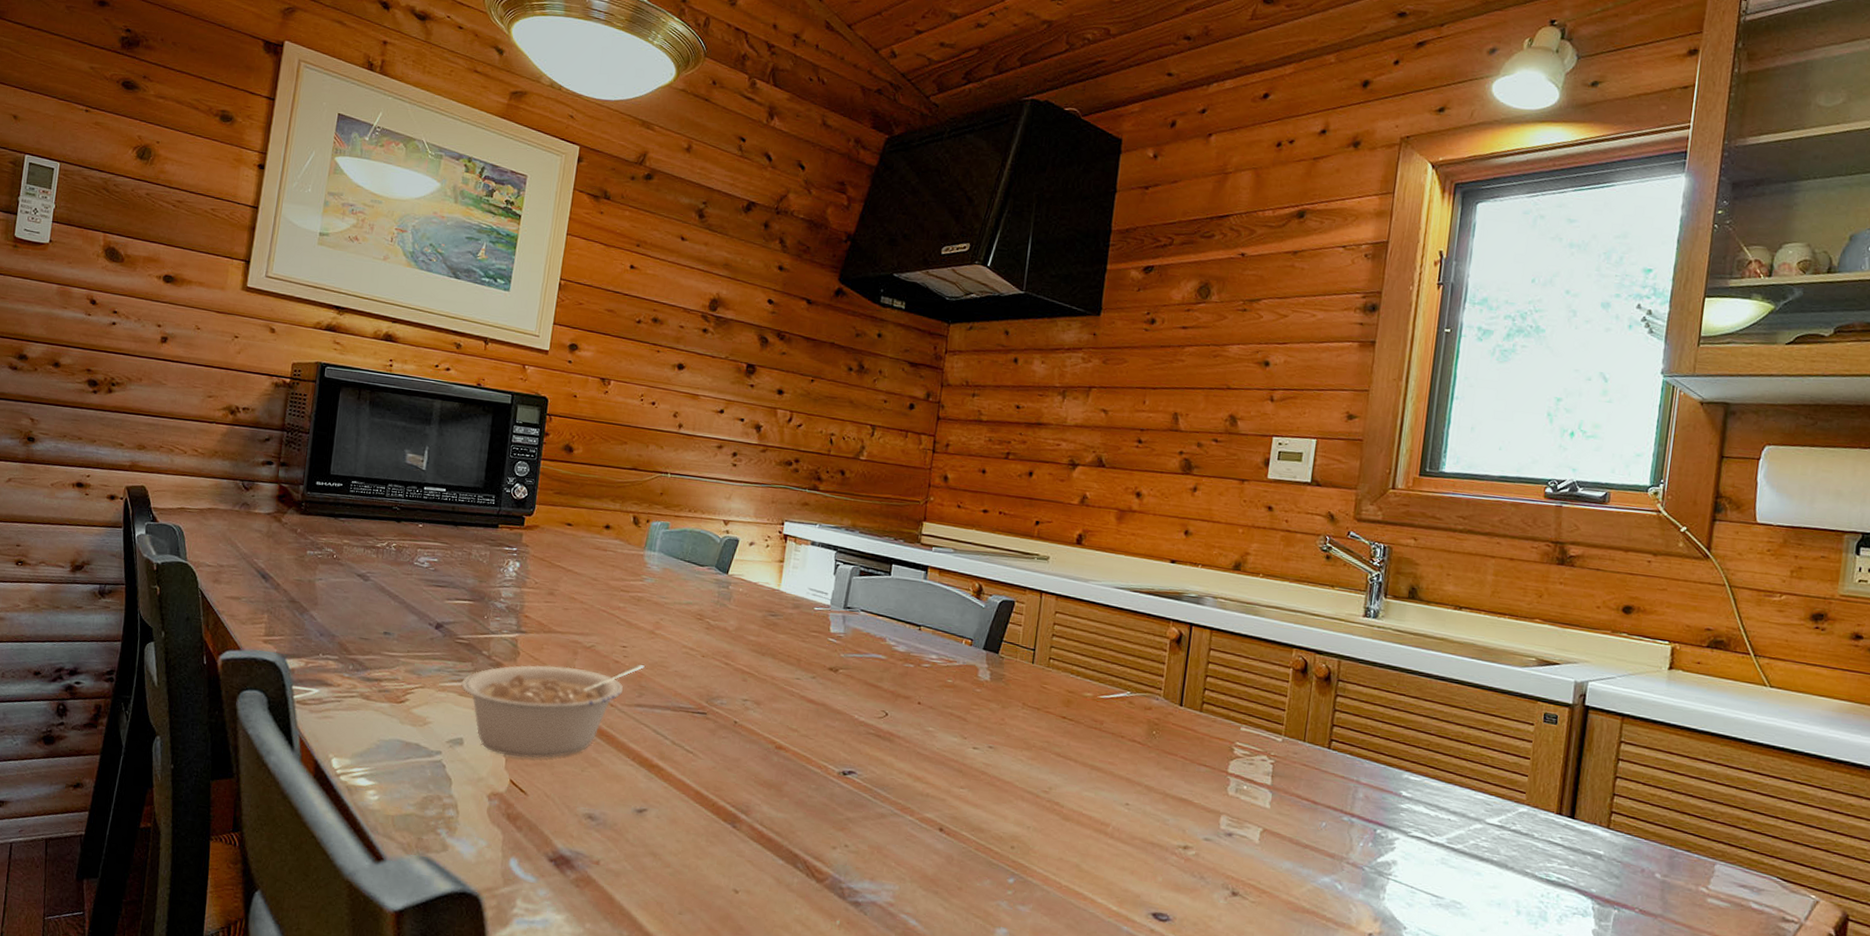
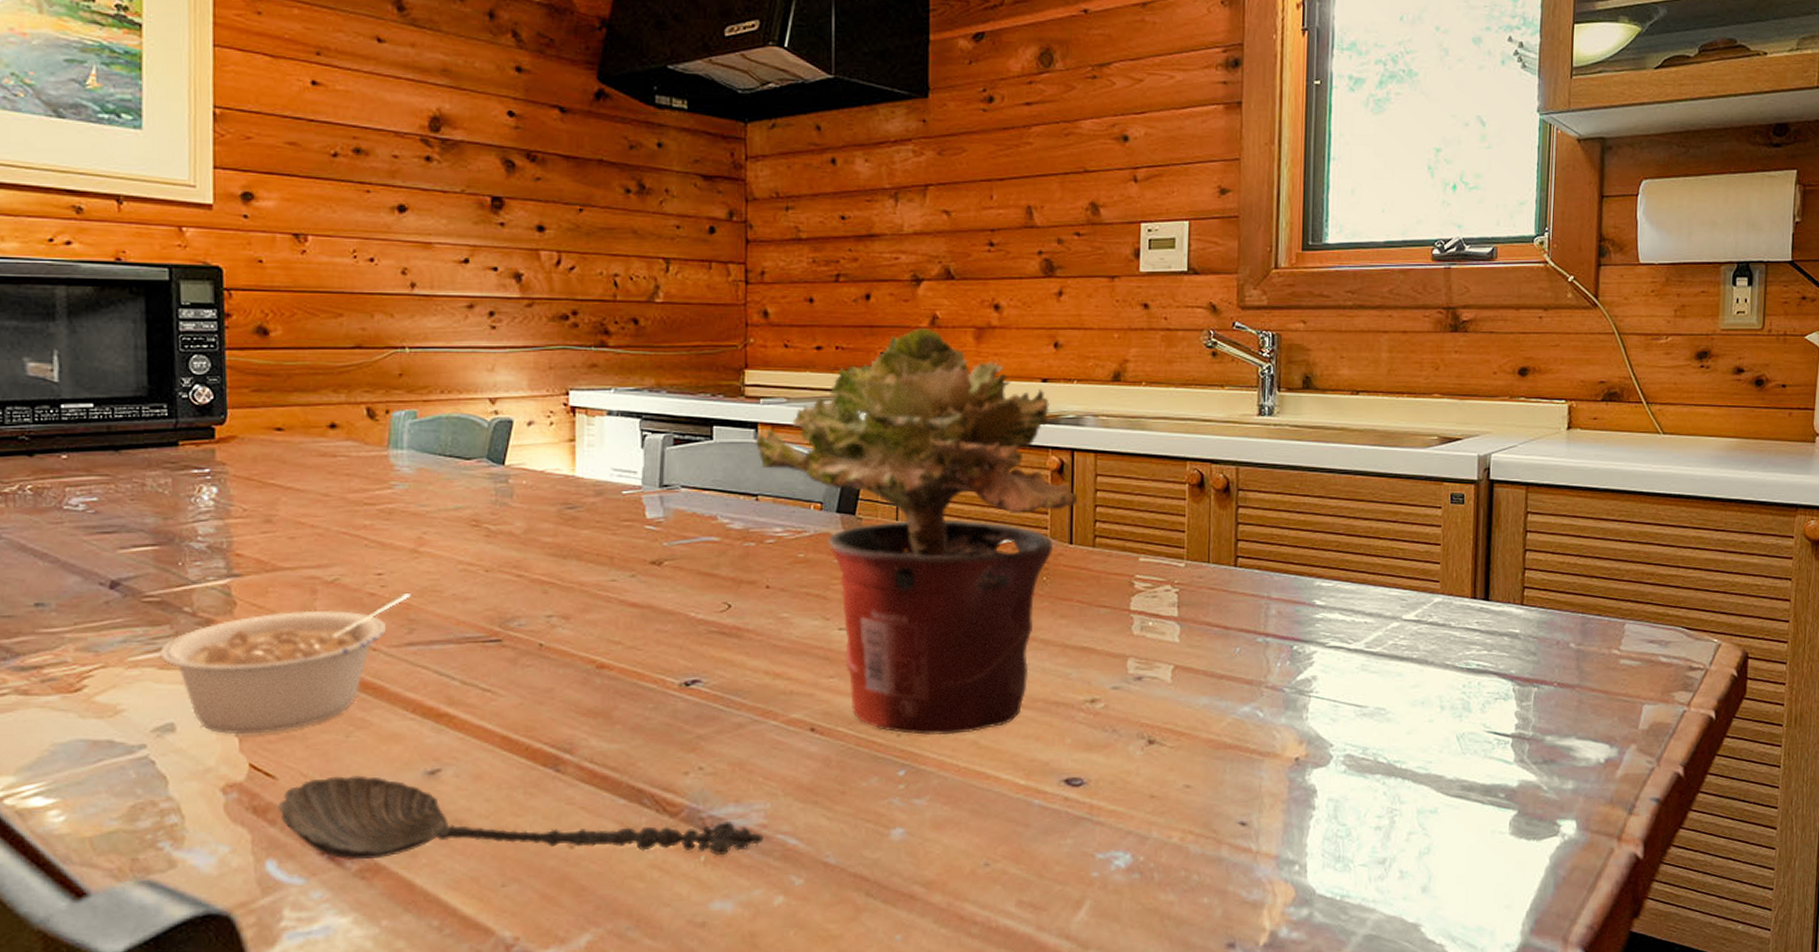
spoon: none [525,800,889,923] -> present [278,775,763,860]
potted plant: none [924,504,1192,857] -> present [755,327,1078,736]

